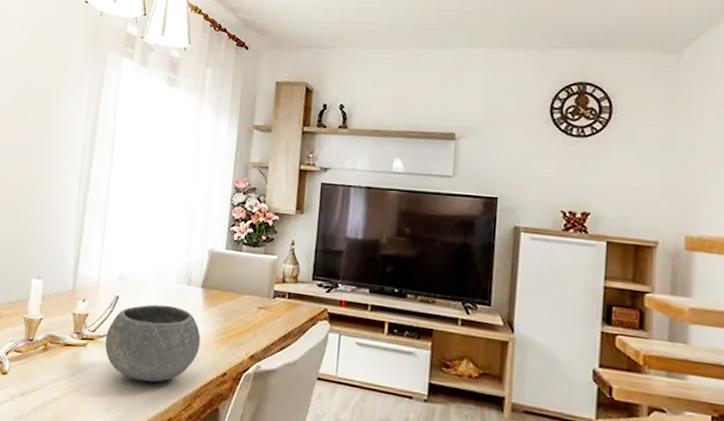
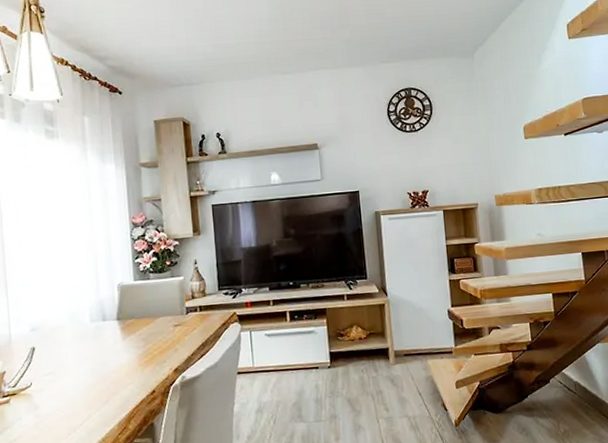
bowl: present [105,304,201,383] -> none [28,343,126,421]

